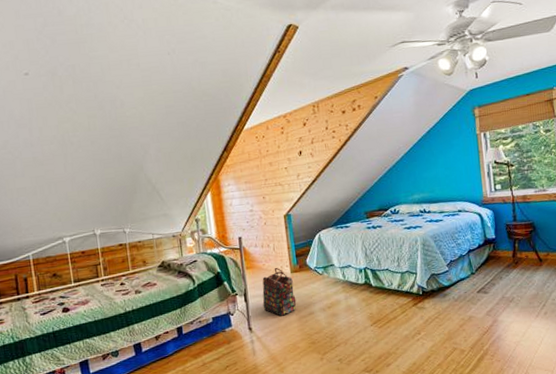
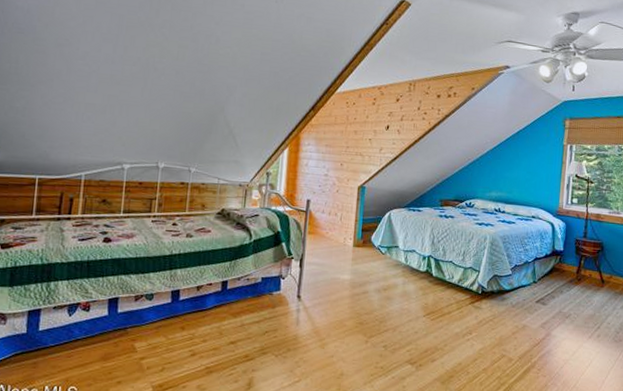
backpack: present [262,267,297,316] -> none [317,237,354,290]

